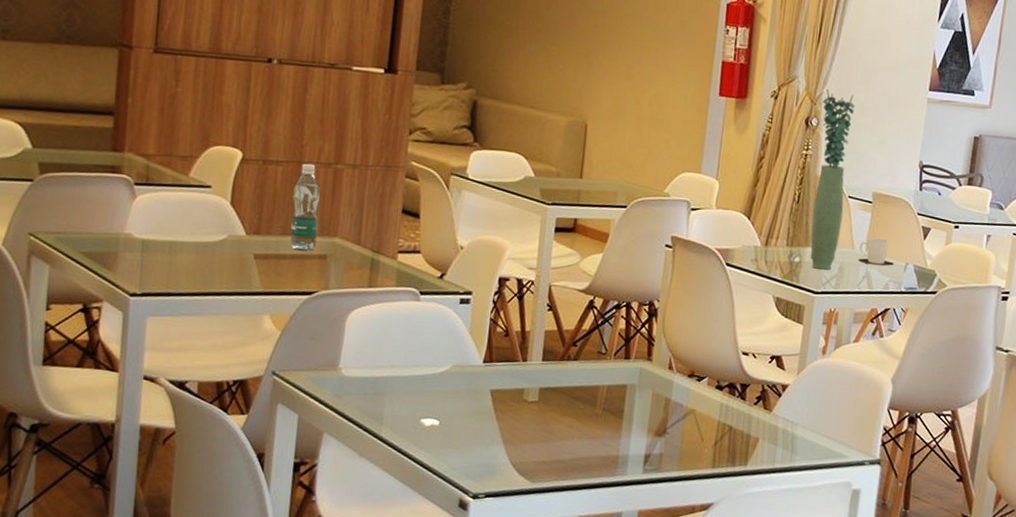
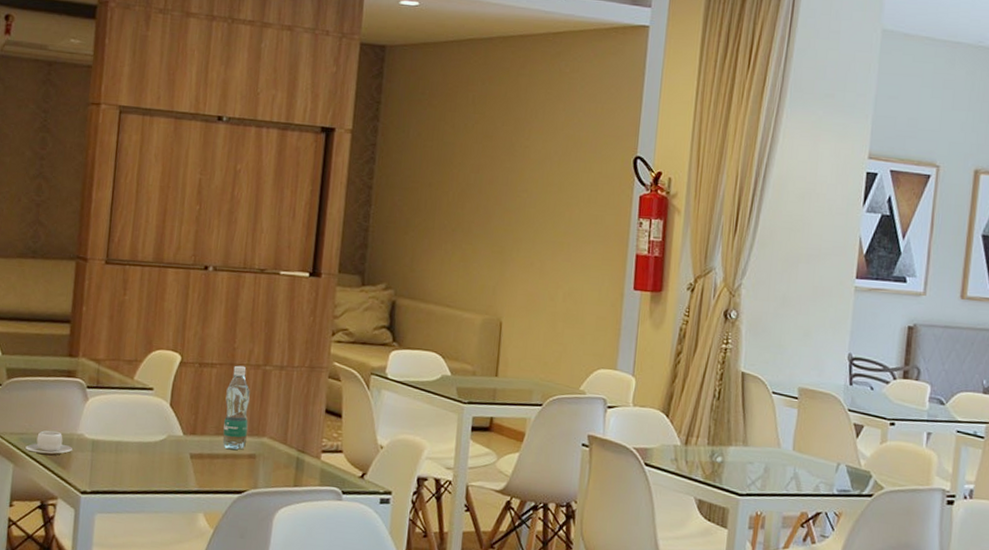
teacup: none [63,229,120,256] -> present [25,430,74,456]
vase: present [810,88,855,270] -> none [732,279,776,471]
cup: present [858,238,894,266] -> none [785,436,824,467]

